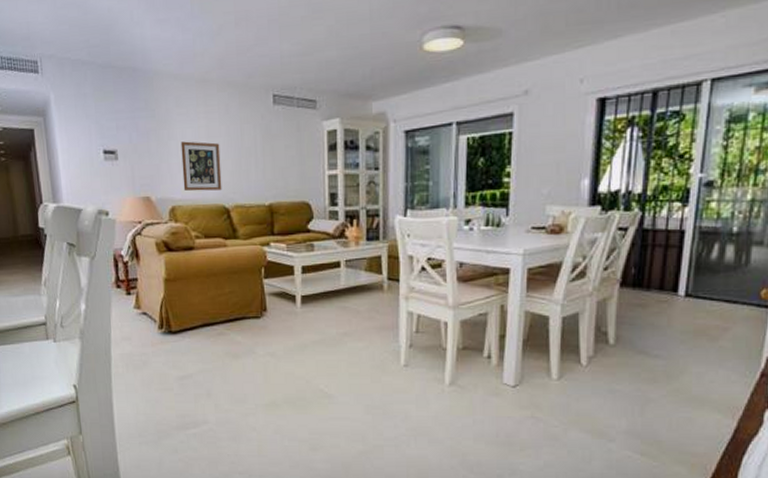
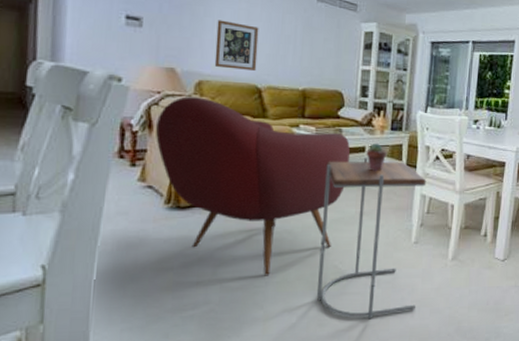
armchair: none [141,223,326,399] -> present [155,96,351,276]
side table: none [301,272,413,446] -> present [316,157,427,320]
potted succulent: none [341,257,365,287] -> present [366,144,388,171]

